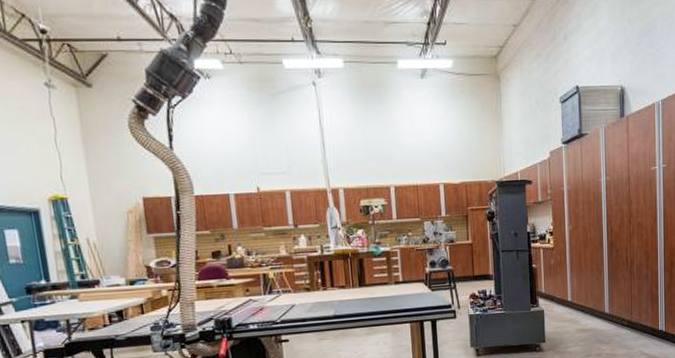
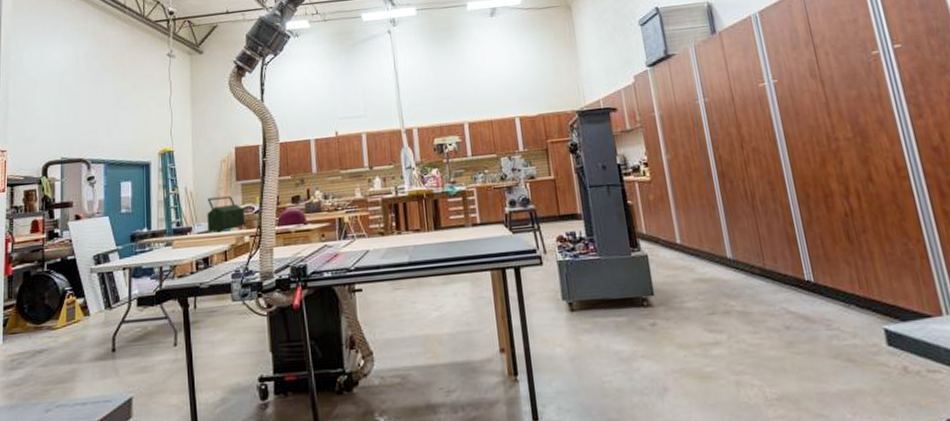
tool box: none [115,249,161,286] -> present [207,196,245,233]

